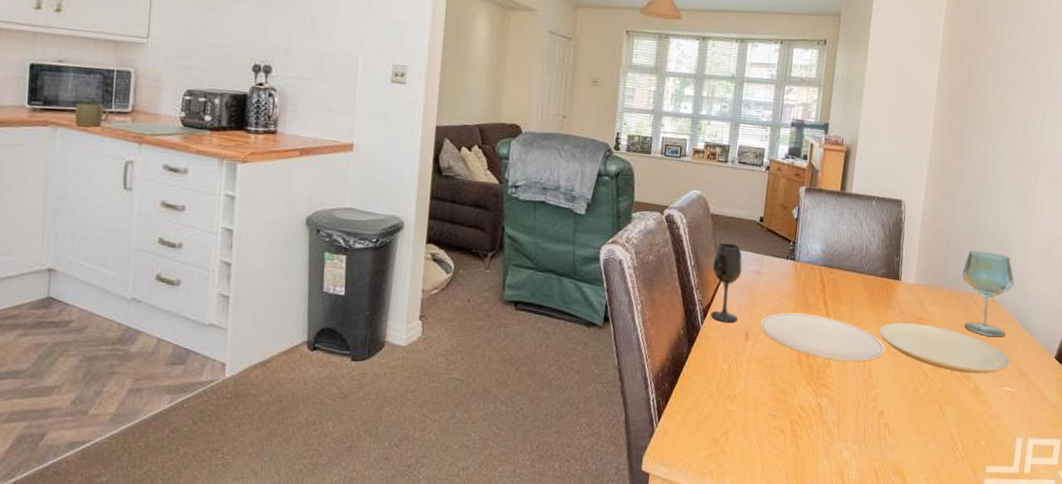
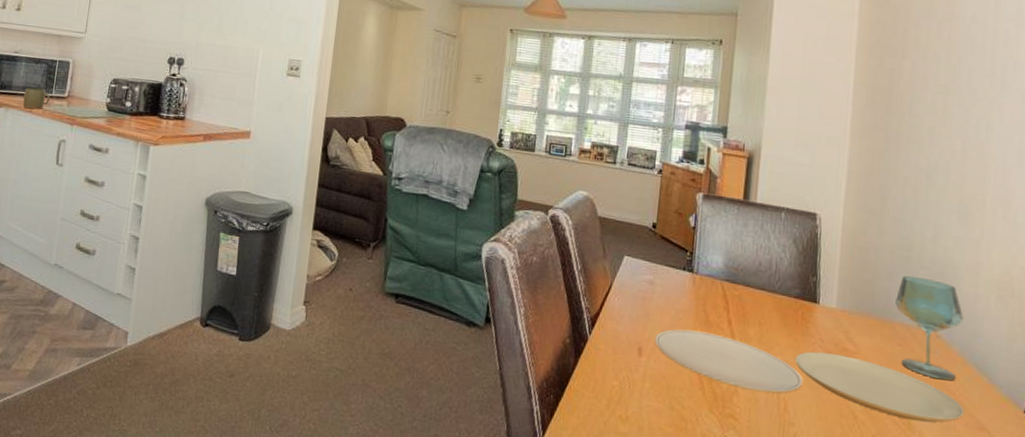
wine glass: present [711,242,743,322] -> none [599,247,634,335]

